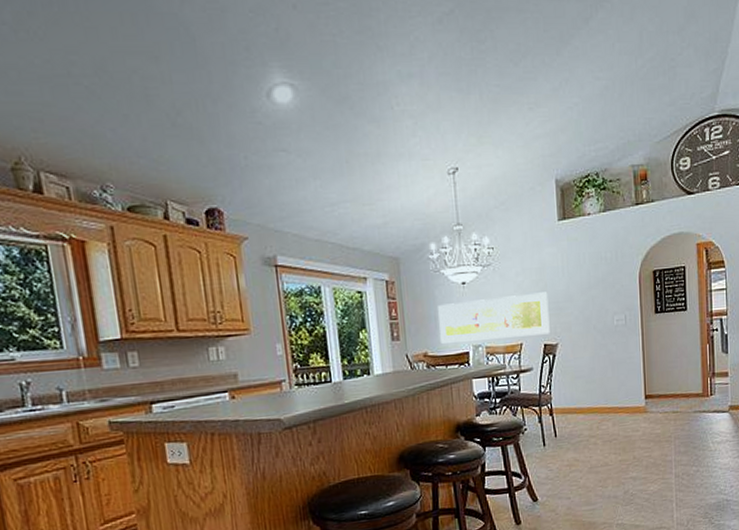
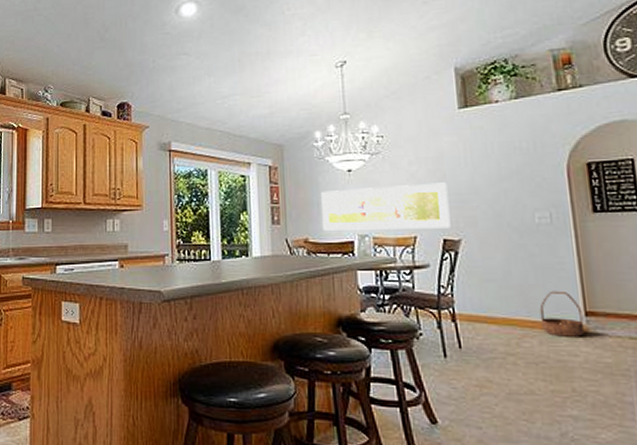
basket: none [614,380,644,418] -> present [539,290,585,337]

